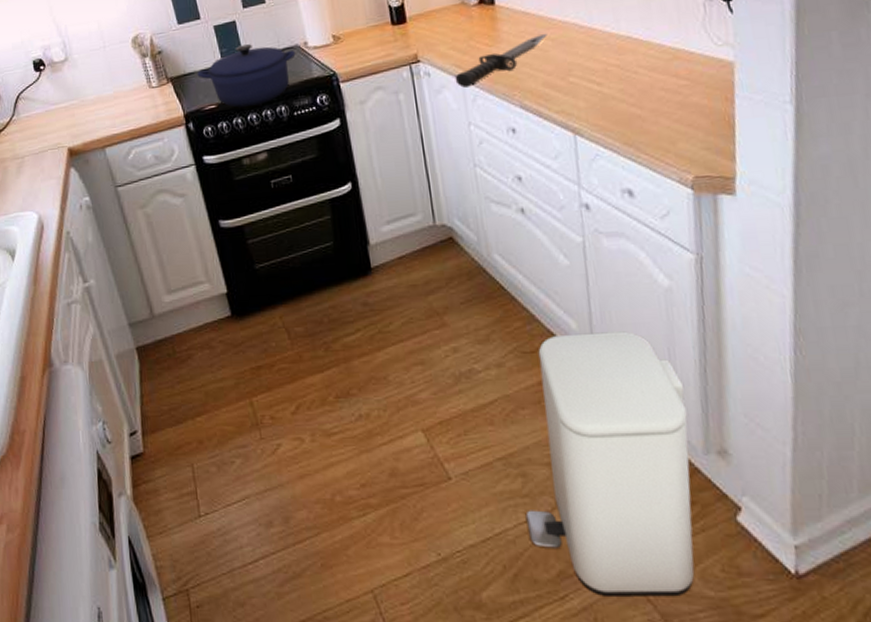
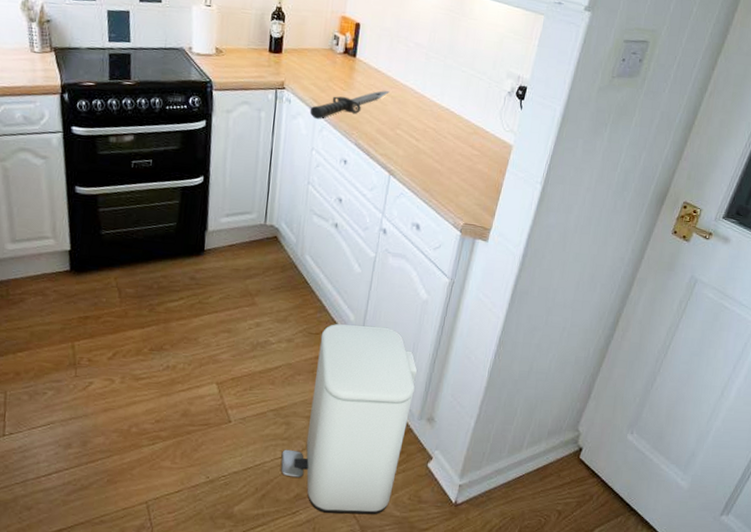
cooking pot: present [197,44,296,108] -> none [82,34,180,93]

